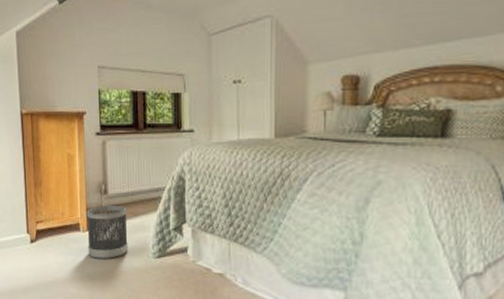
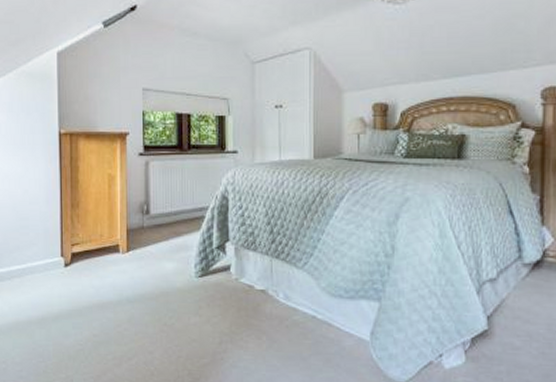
wastebasket: present [86,205,128,260] -> none [127,226,170,281]

